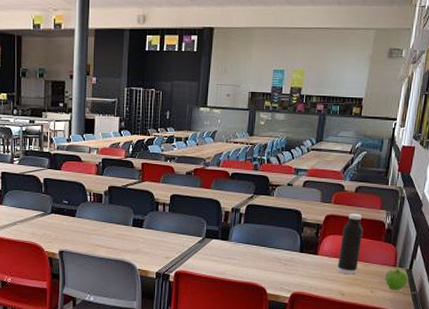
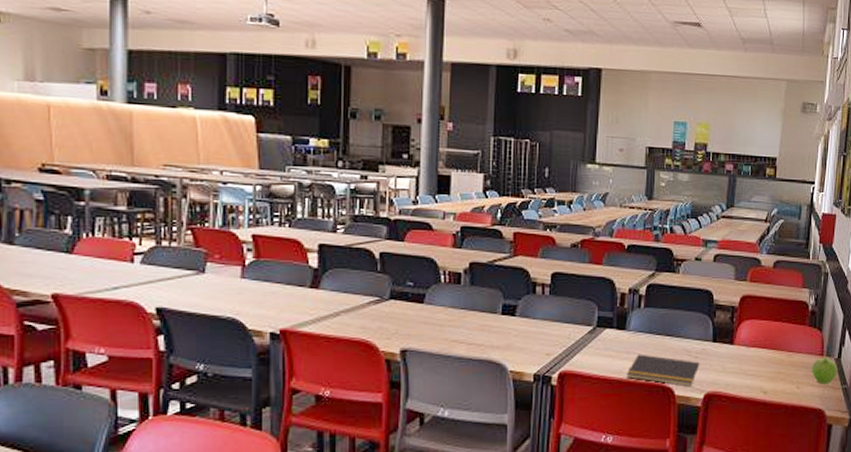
notepad: none [228,260,289,287] -> present [627,354,700,387]
water bottle: present [337,213,364,275] -> none [757,292,785,368]

